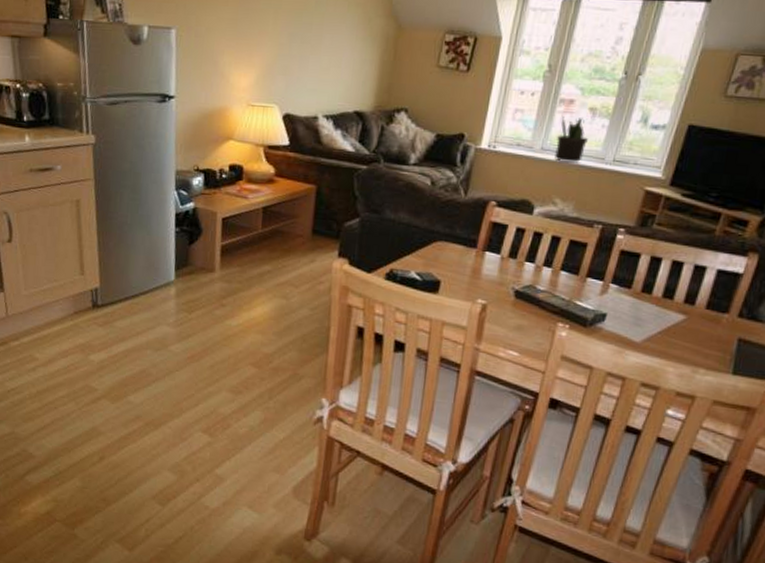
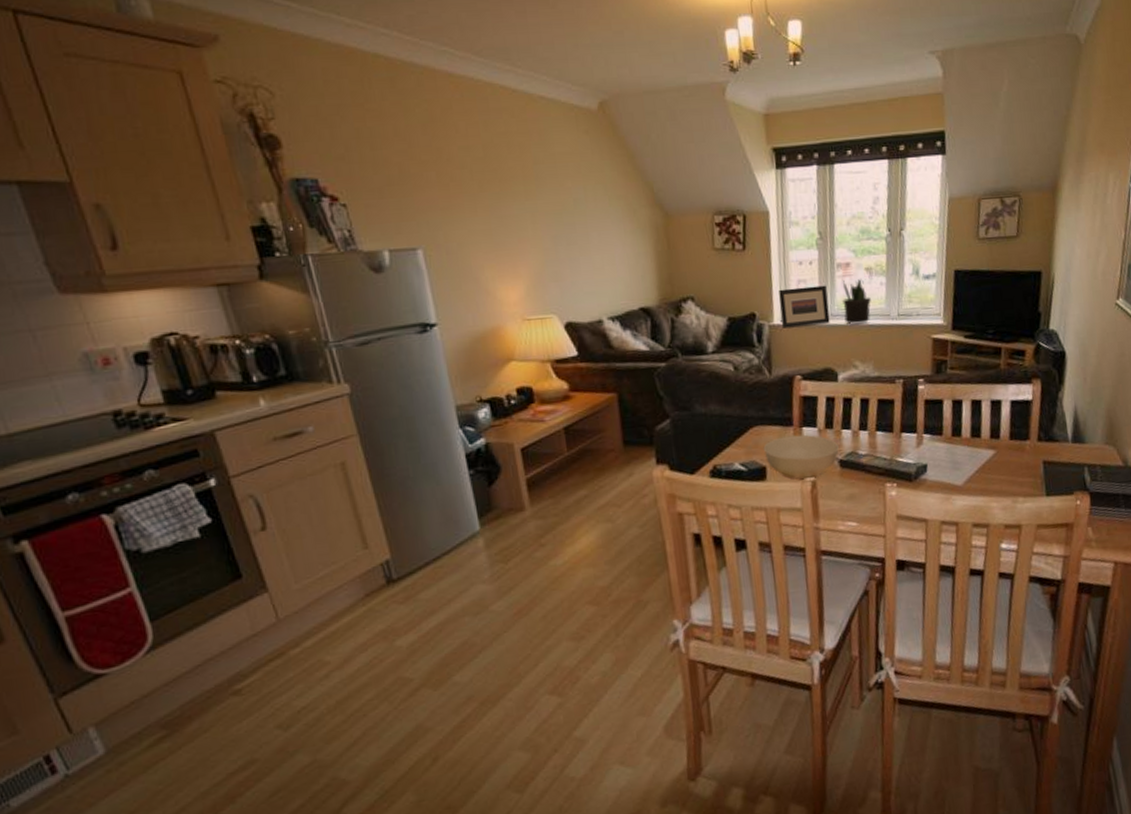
bowl: none [442,256,519,302] -> present [763,434,840,480]
picture frame: none [489,115,544,157] -> present [779,285,830,329]

